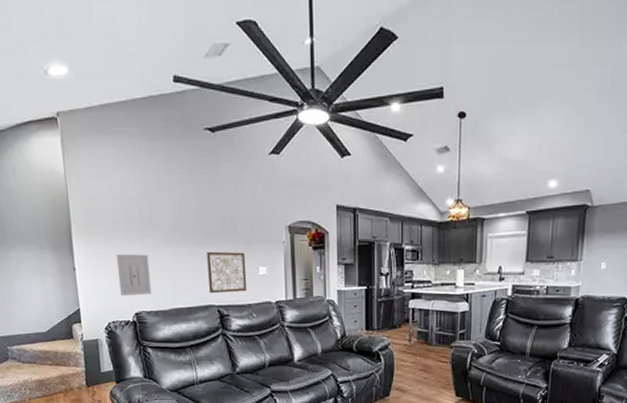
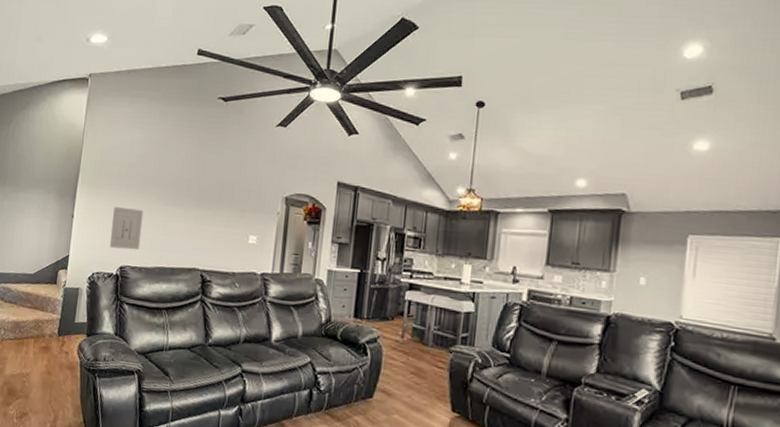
wall art: present [207,251,248,294] -> none [196,214,238,259]

